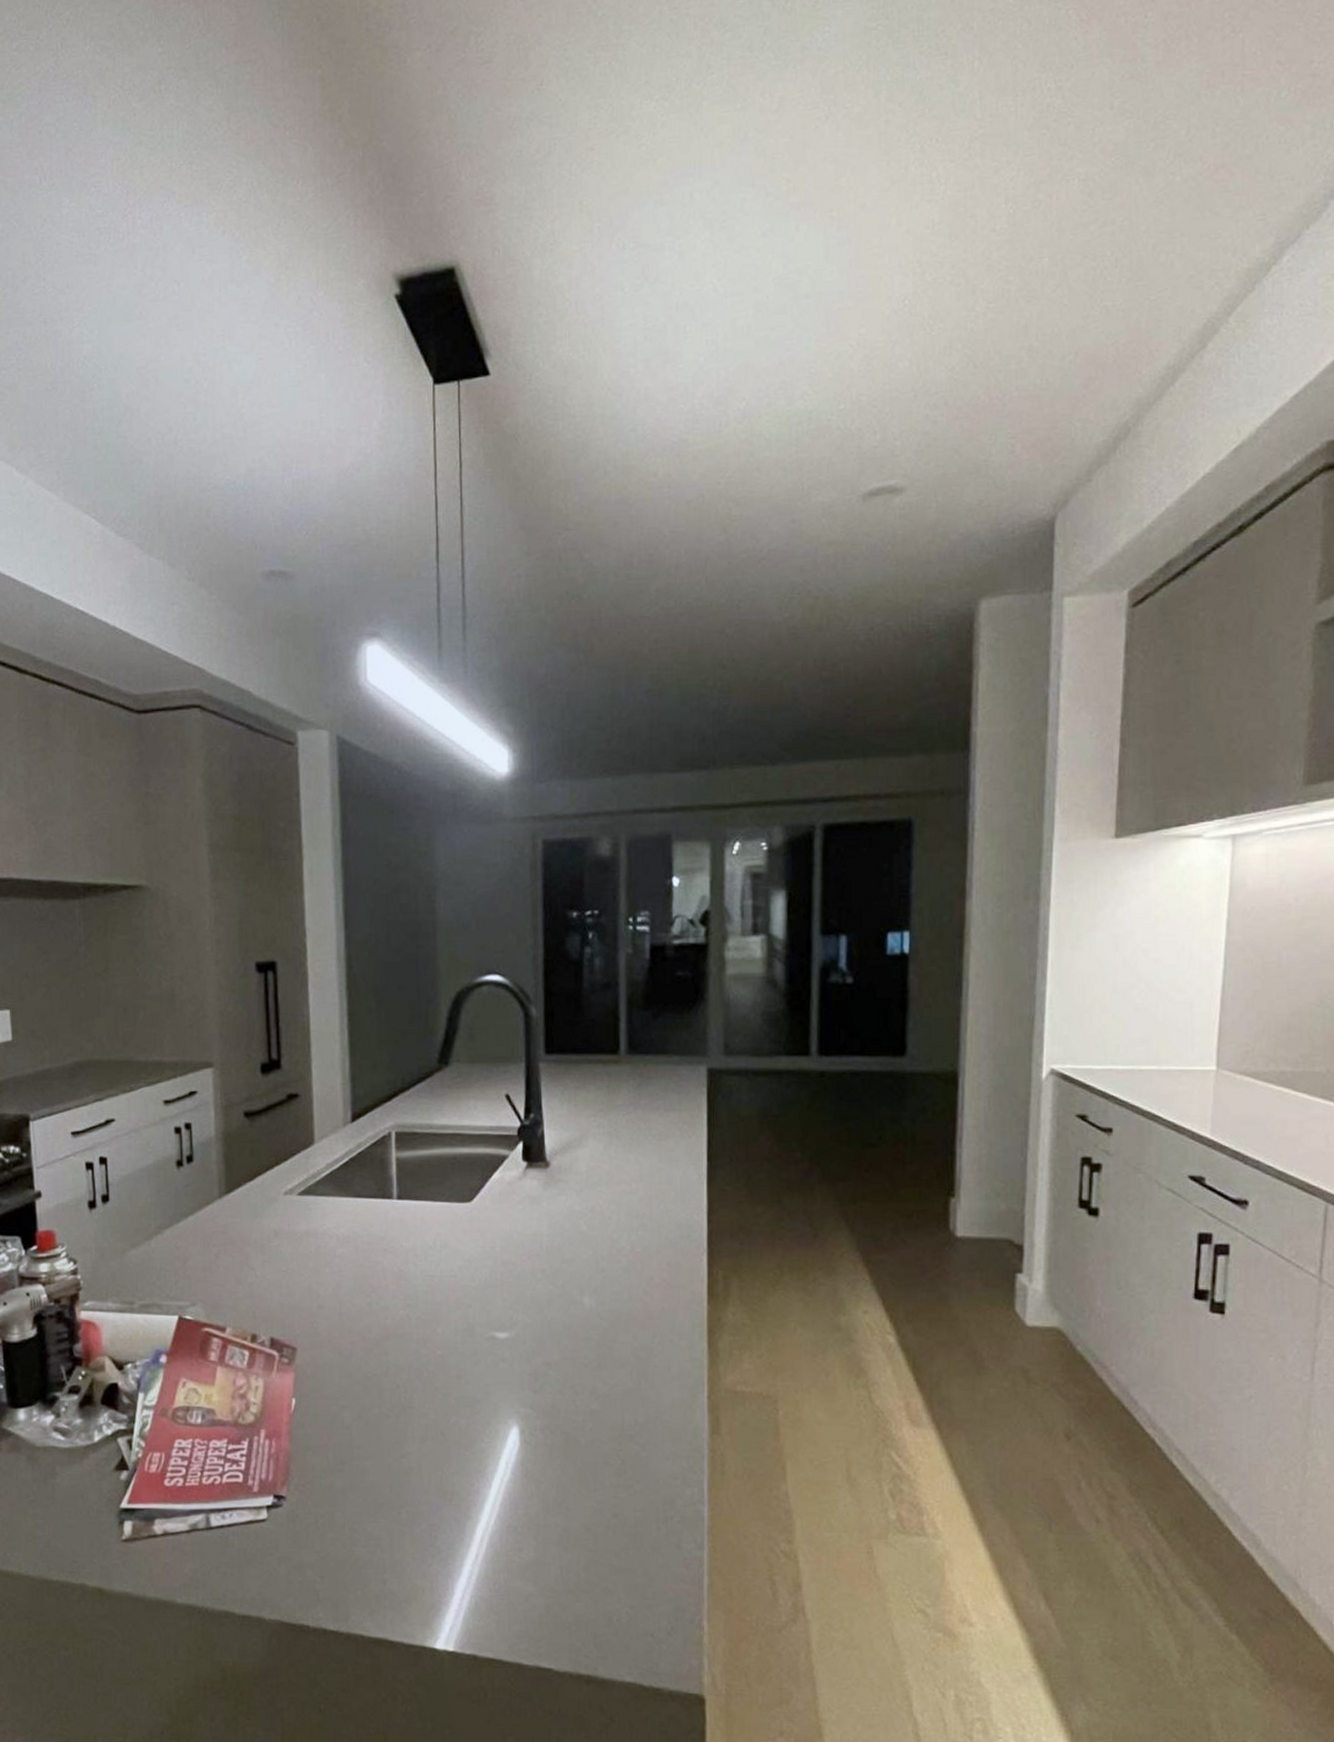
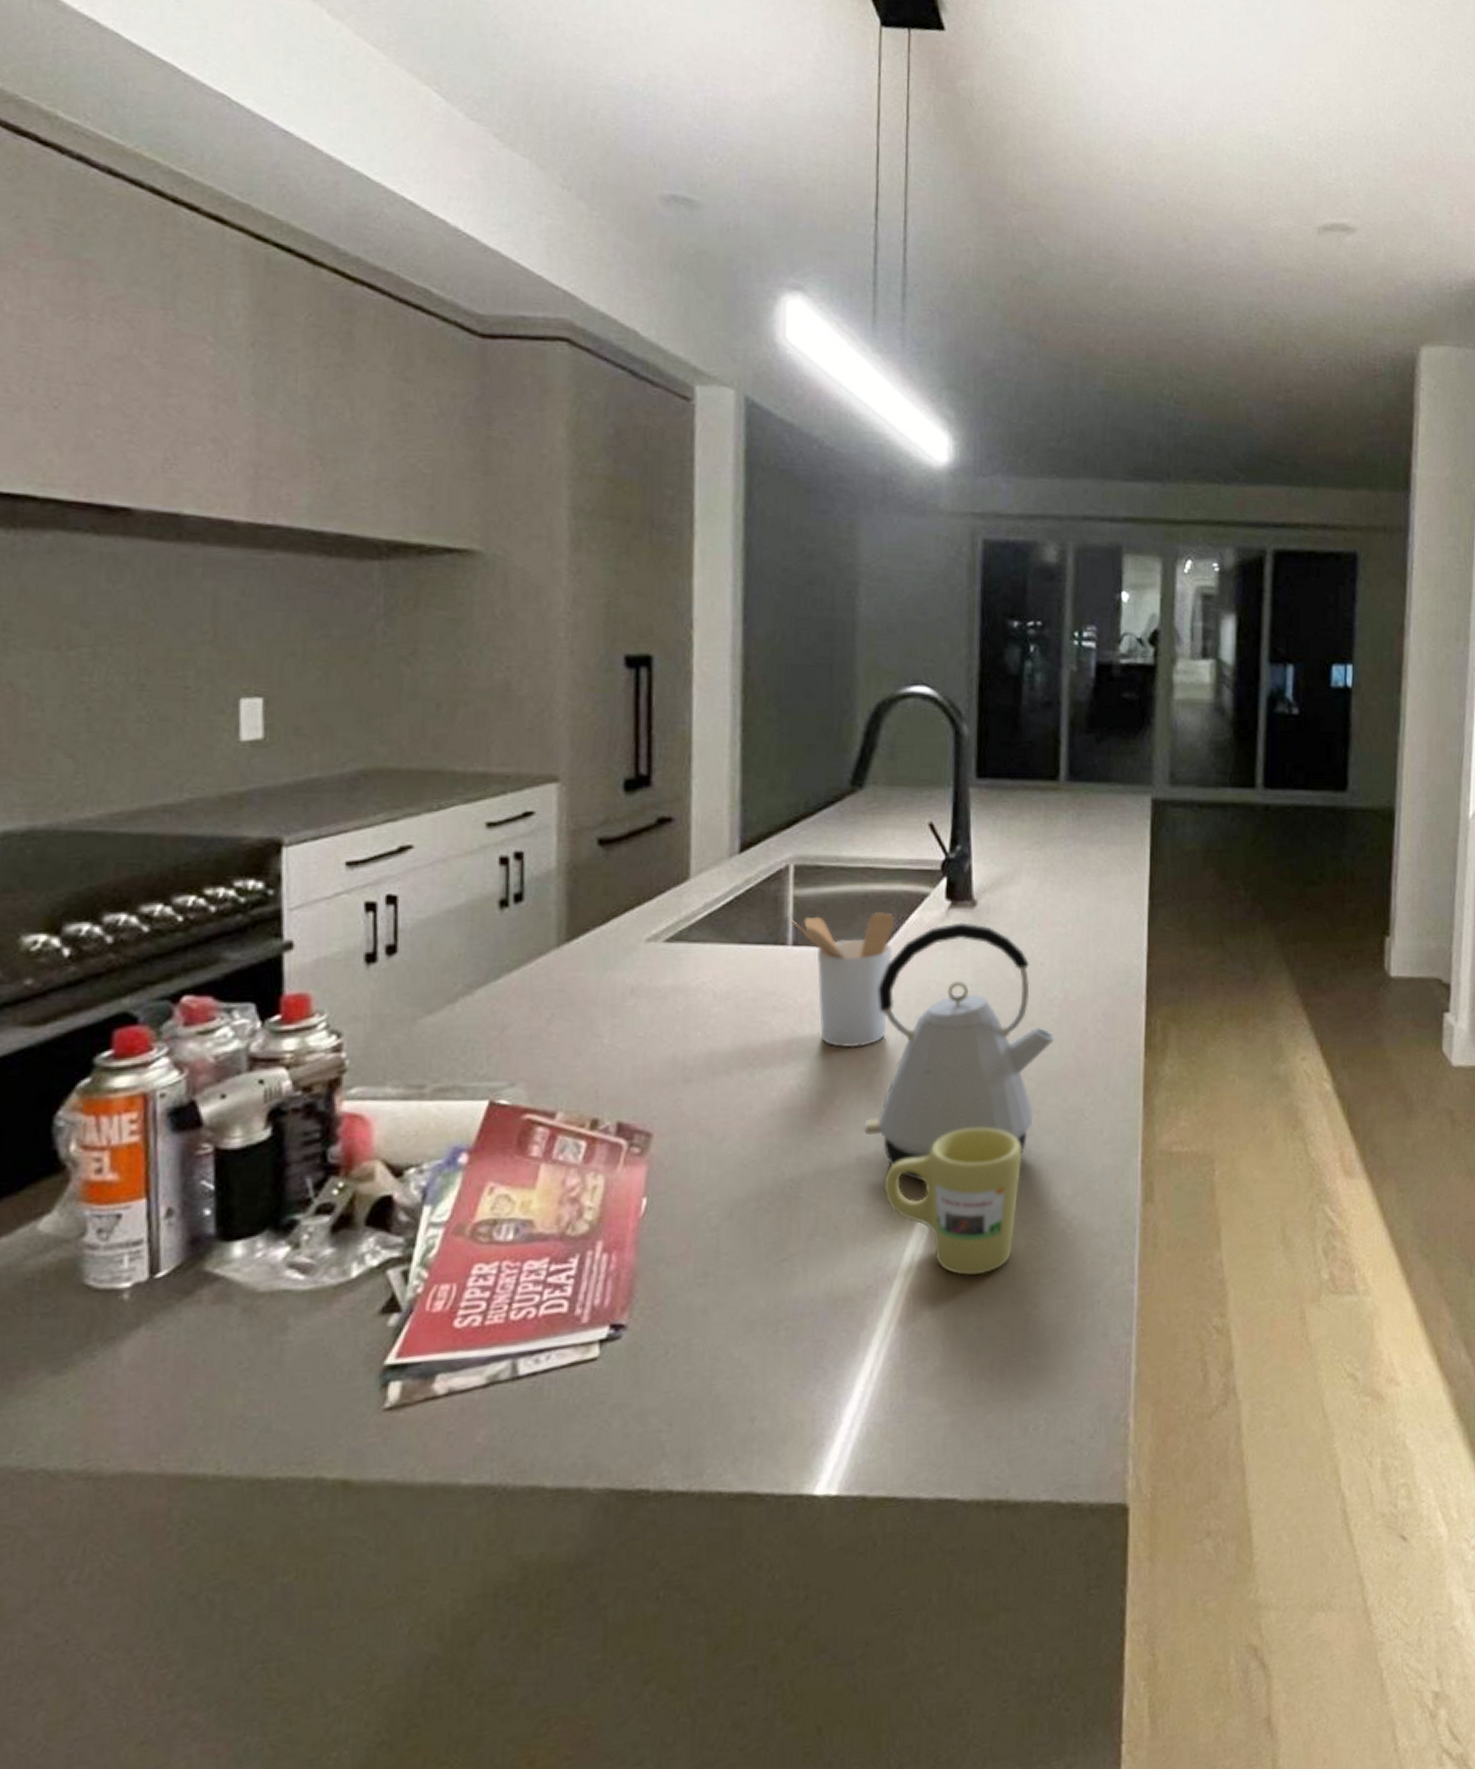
utensil holder: none [394,1172,480,1286] -> present [790,912,895,1048]
kettle: none [462,1181,624,1401] -> present [864,922,1055,1182]
mug: none [481,1359,599,1483] -> present [885,1127,1023,1275]

